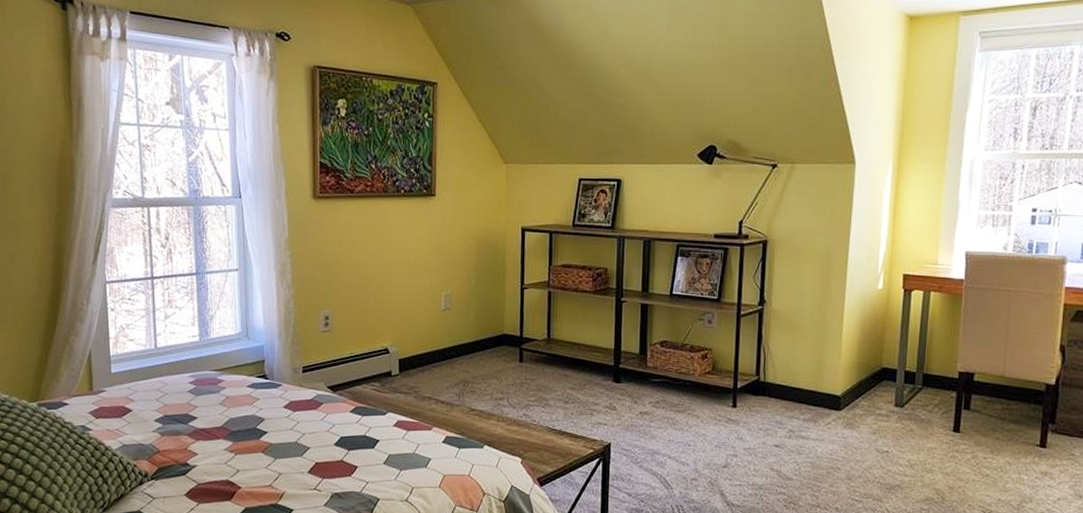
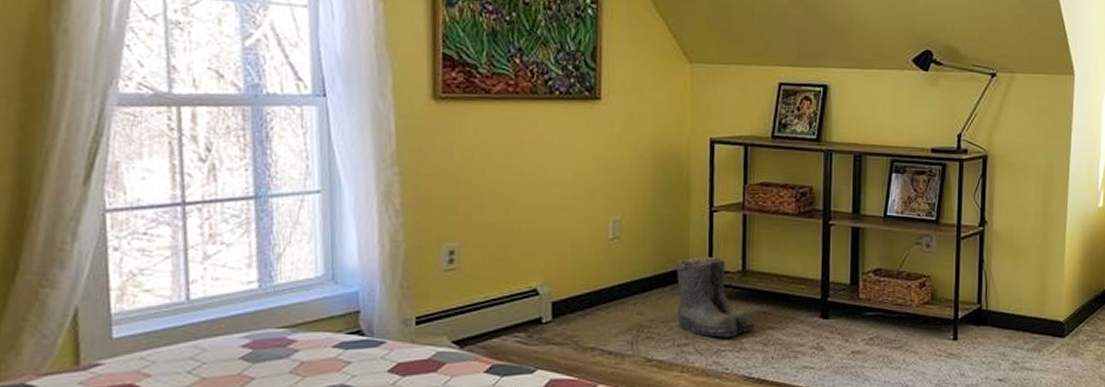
boots: none [492,326,560,395] -> present [674,257,757,338]

